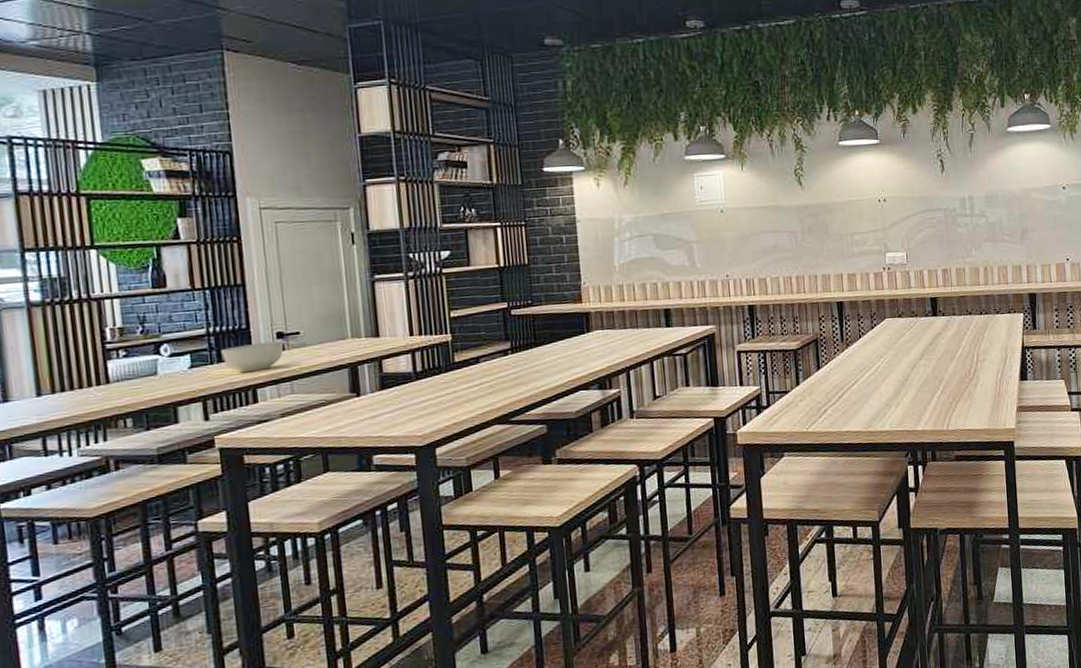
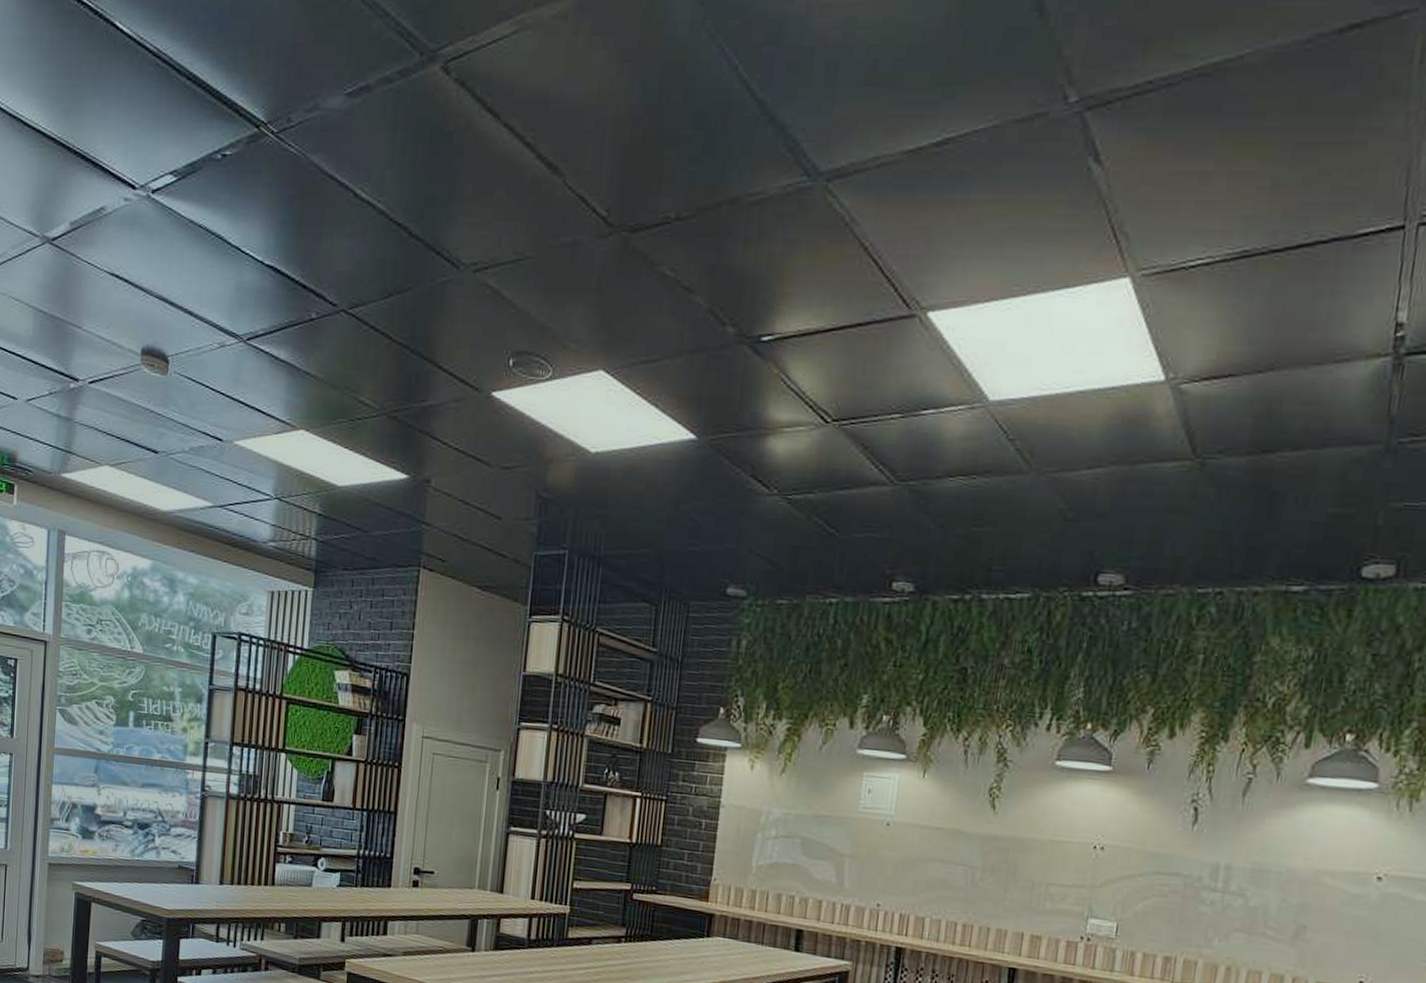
bowl: present [220,340,284,373] -> none [365,873,419,904]

